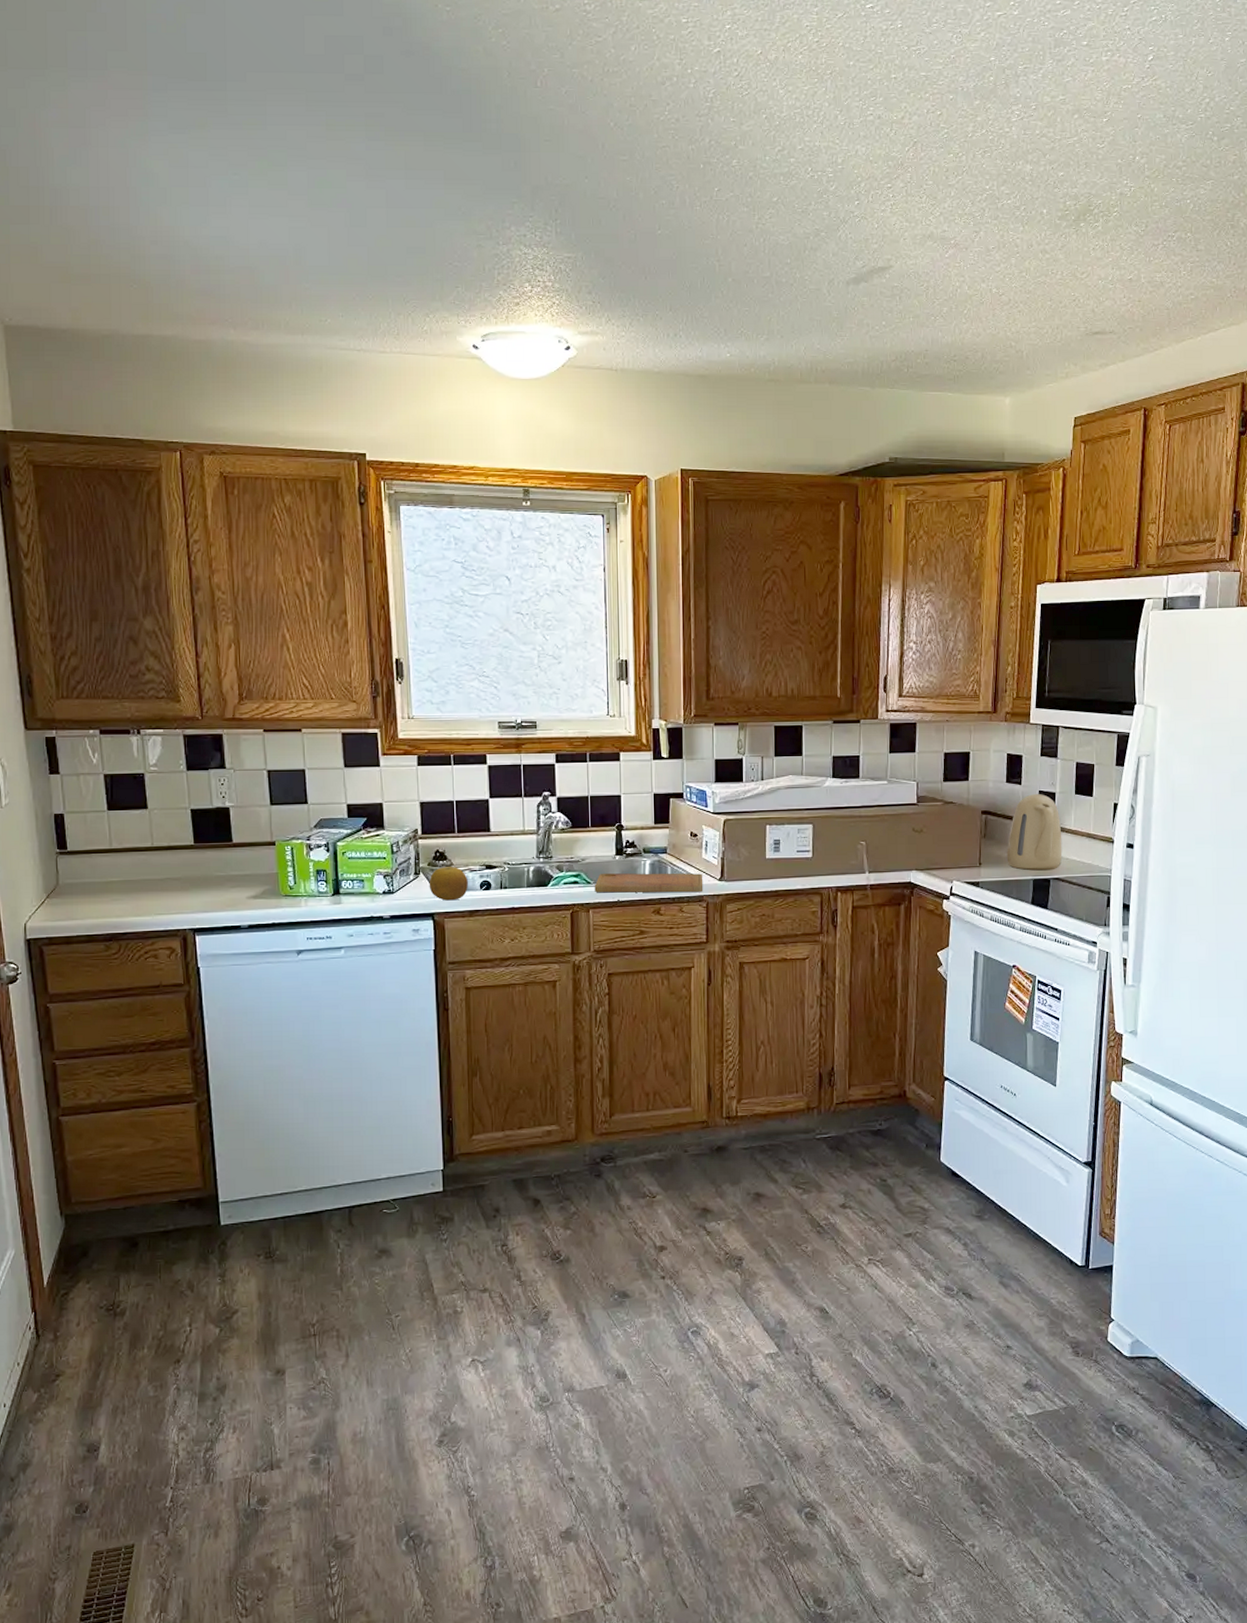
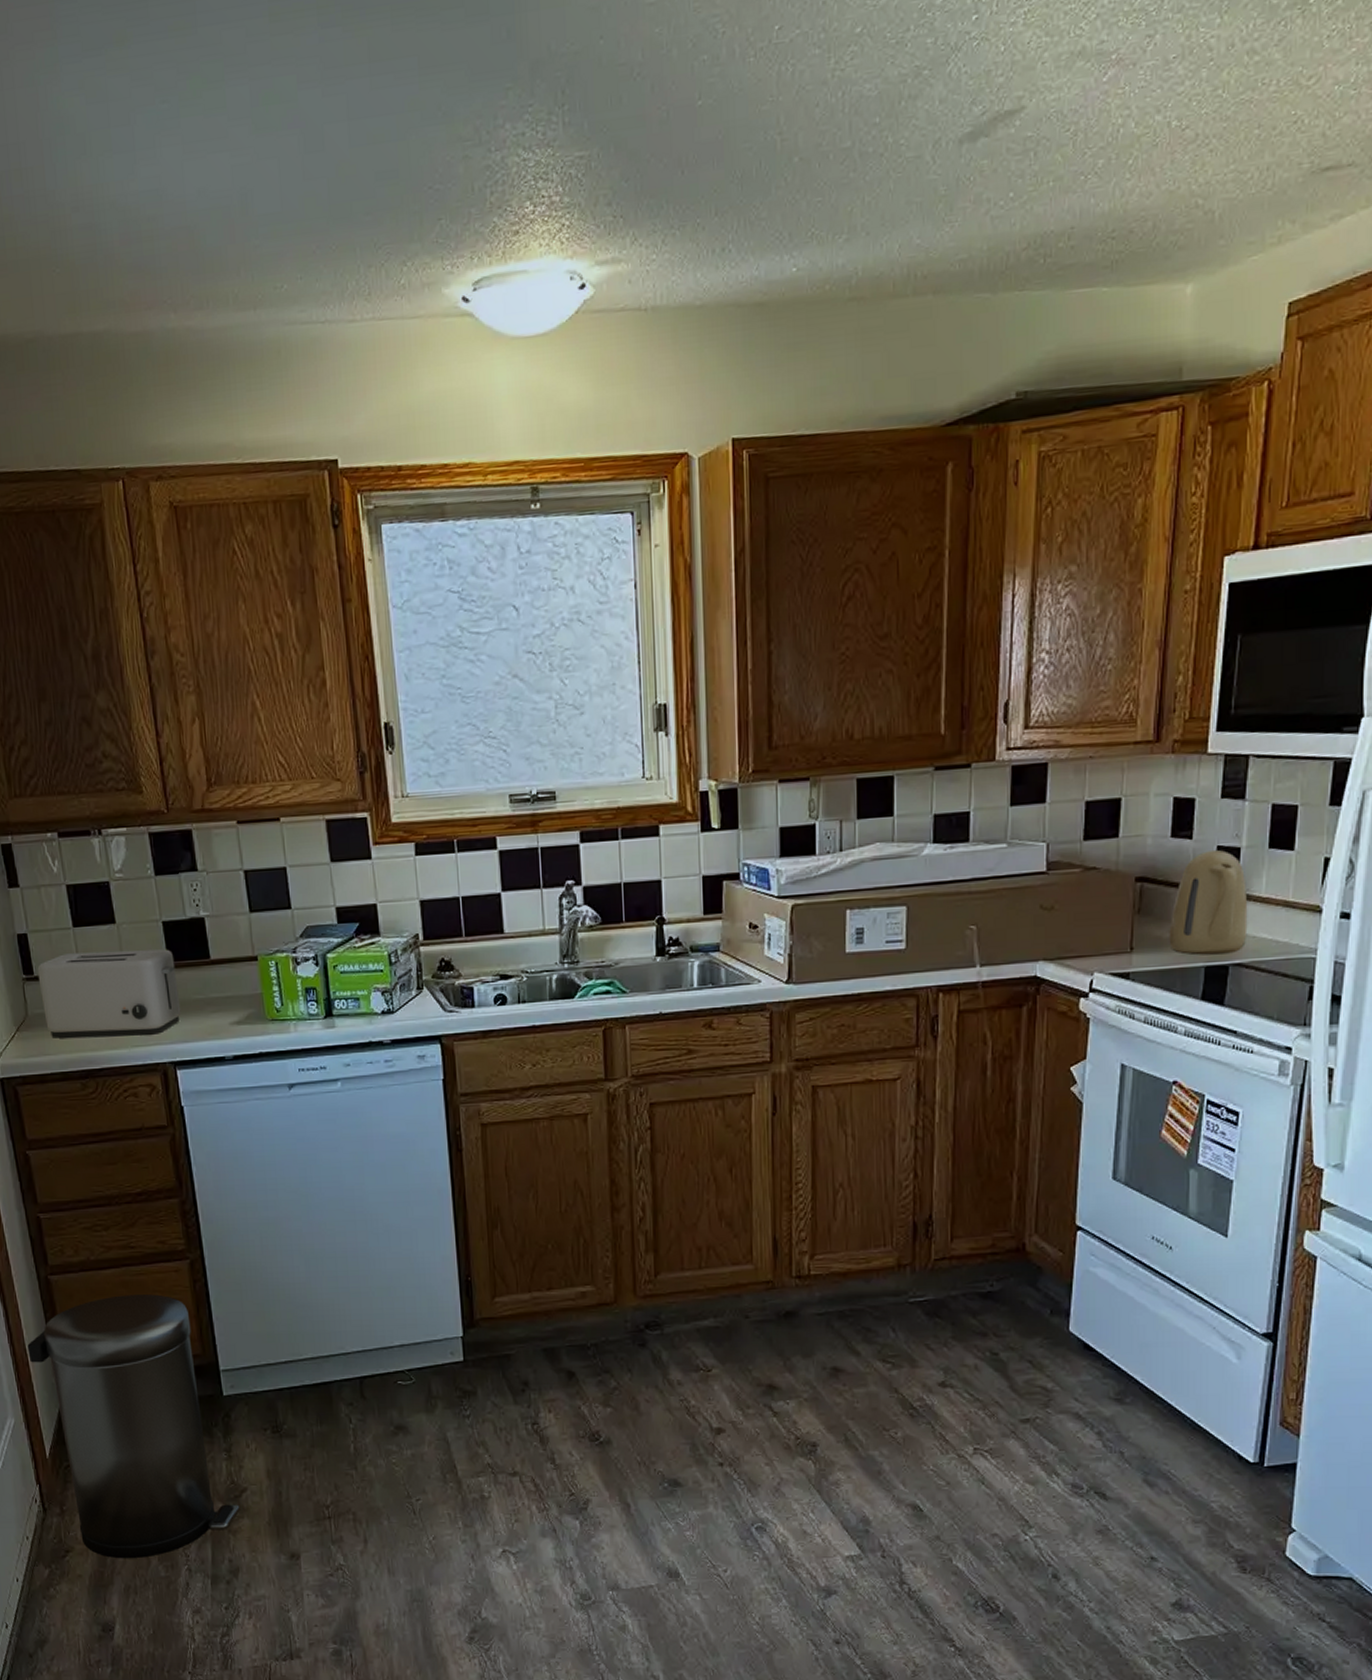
pedal bin: none [33,1134,230,1380] -> present [27,1294,240,1558]
toaster: none [71,832,203,906] -> present [37,949,181,1039]
fruit: present [429,867,469,901] -> none [434,978,481,1020]
cutting board: present [594,873,704,893] -> none [630,975,766,1004]

